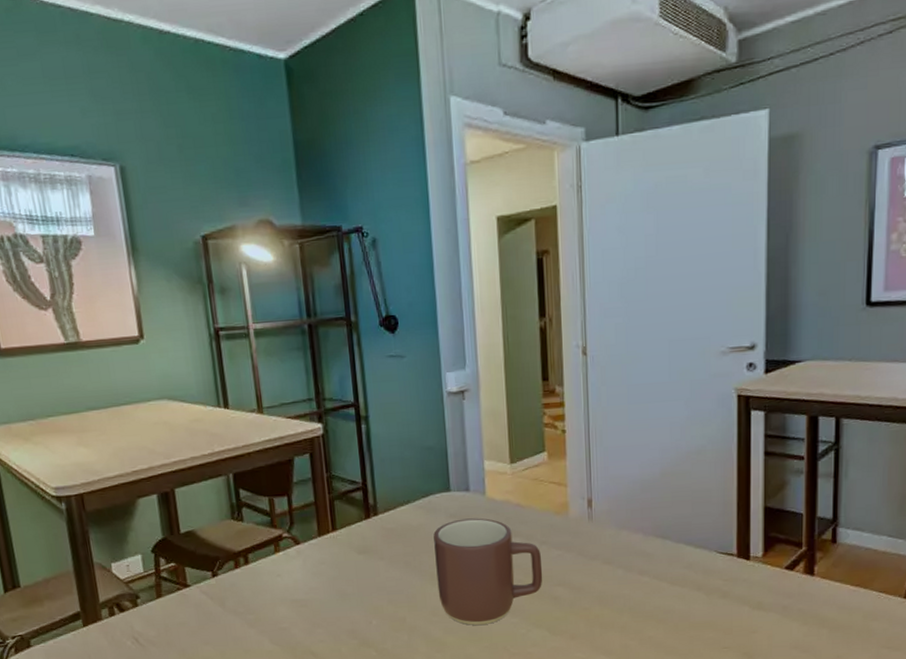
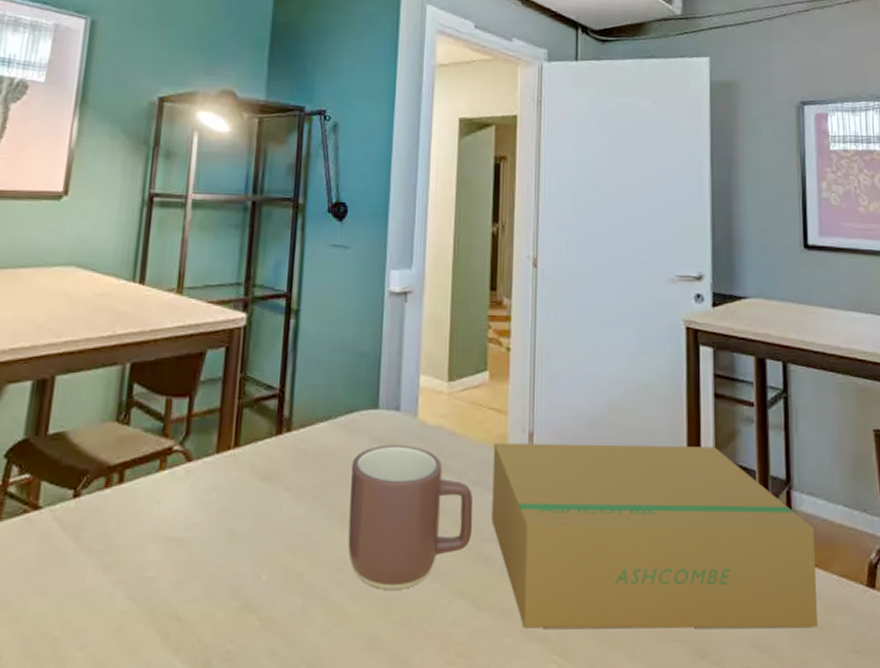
box: none [556,497,858,646] -> present [491,443,817,629]

